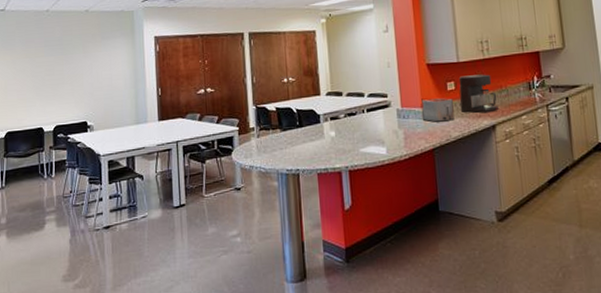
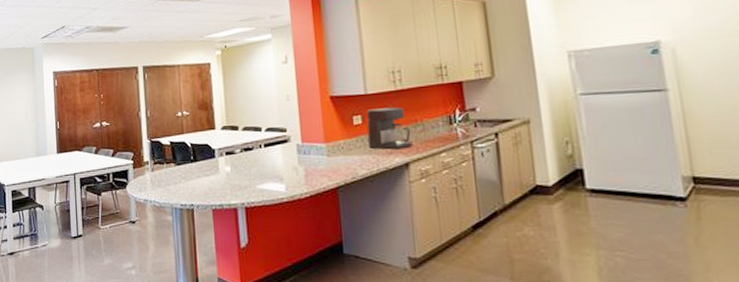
toaster: present [421,98,455,123] -> none [324,133,362,160]

